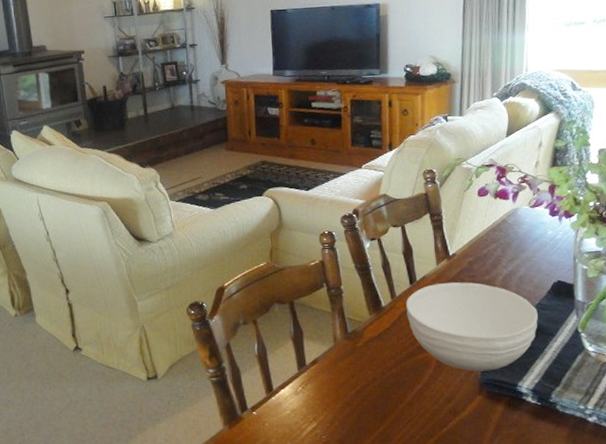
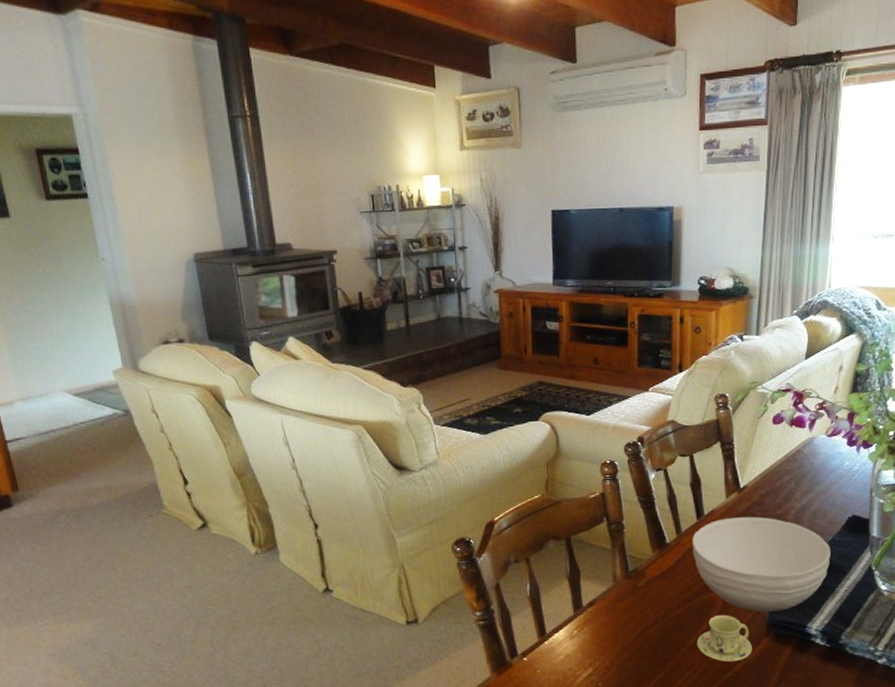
books: present [308,88,345,109] -> none [592,301,632,325]
cup and saucer: none [413,374,466,419] -> present [696,615,752,662]

